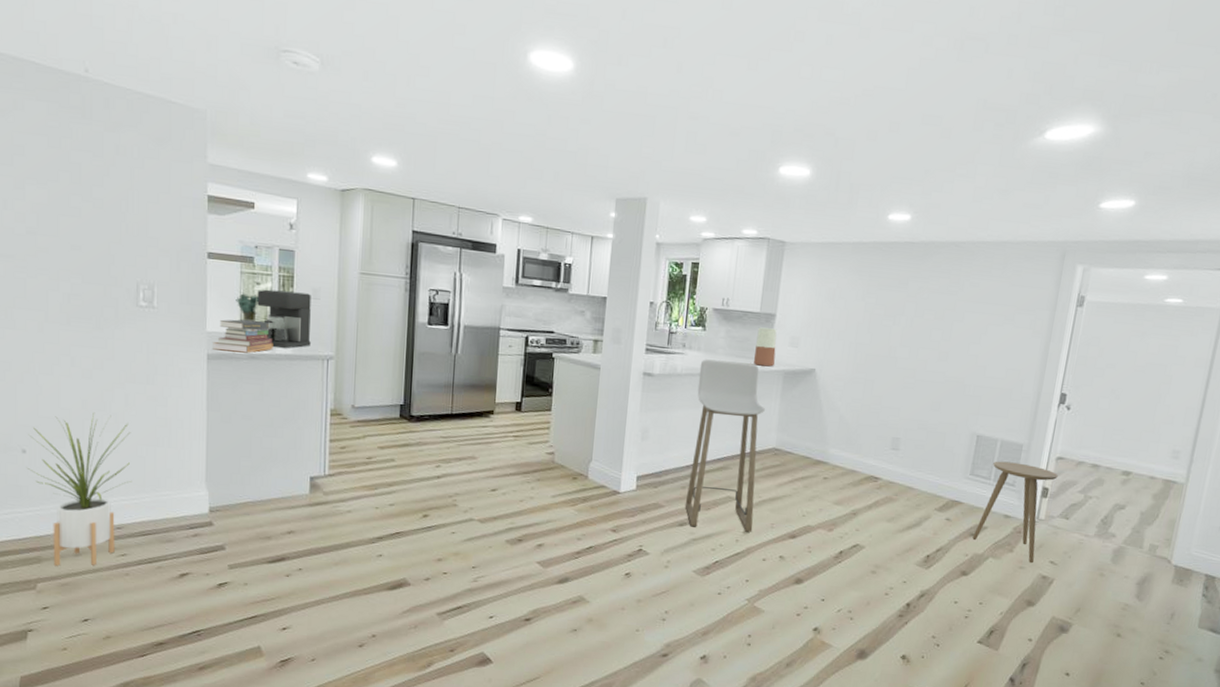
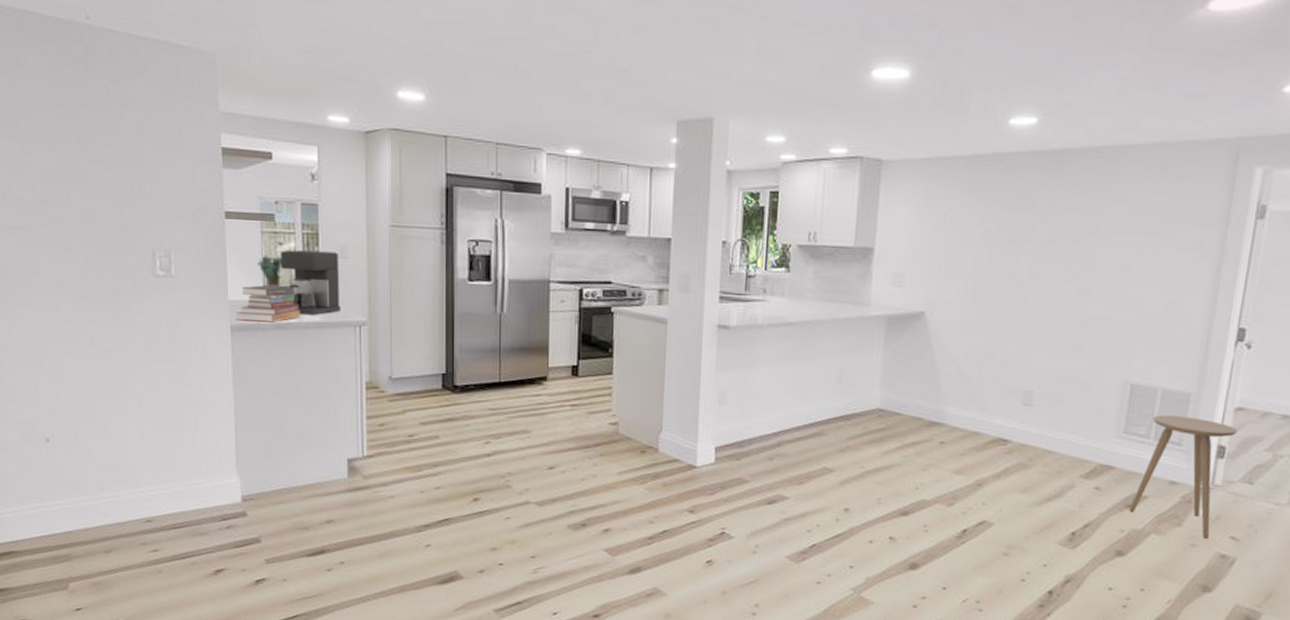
house plant: present [27,412,132,566] -> none [50,395,160,564]
bar stool: present [685,359,765,532] -> none [773,306,865,510]
vase: present [754,327,777,367] -> none [849,264,876,312]

